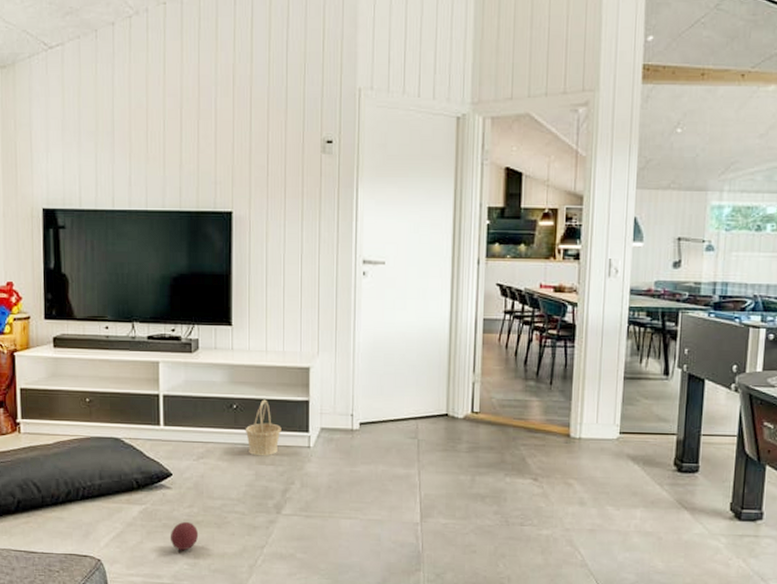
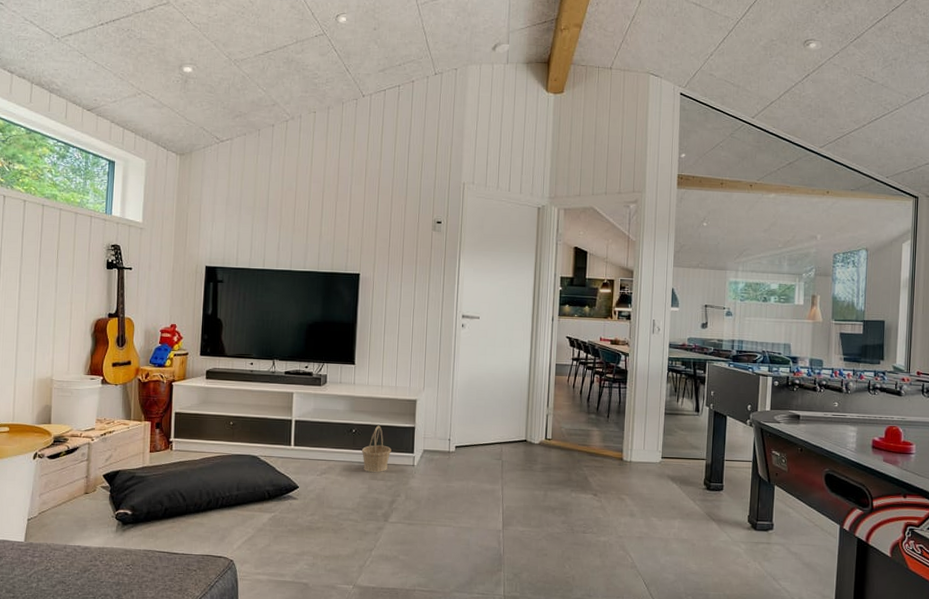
ball: present [170,521,199,551] -> none [293,527,318,553]

